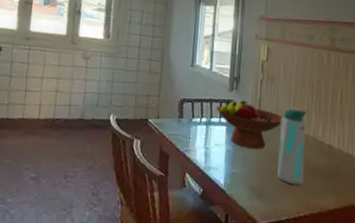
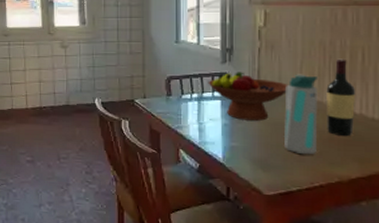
wine bottle: none [312,97,336,169] -> present [326,59,356,136]

